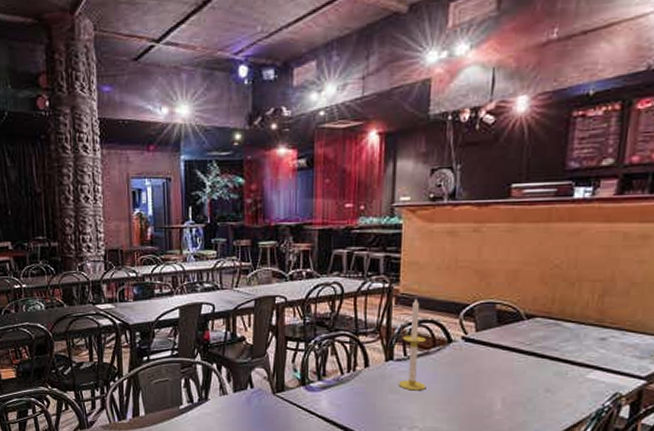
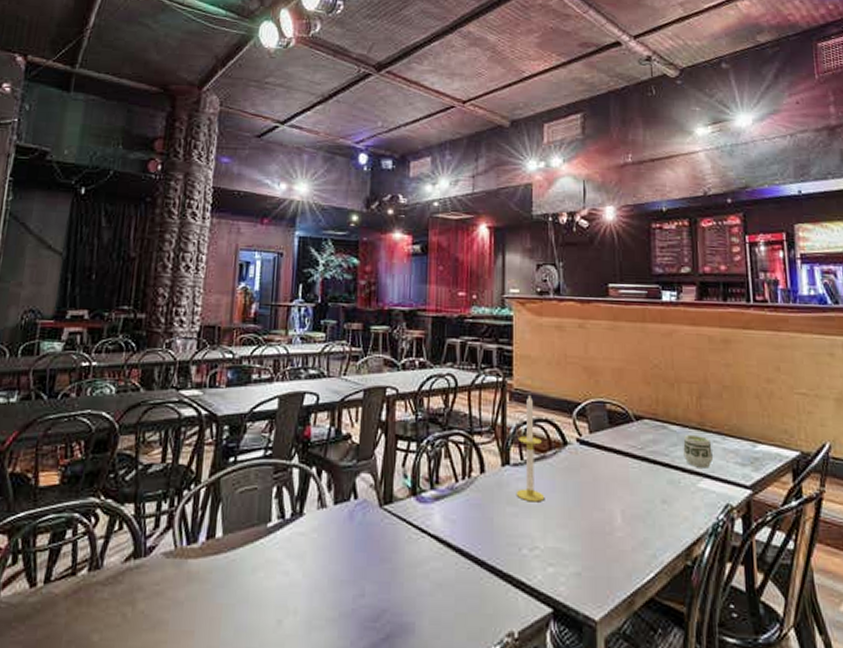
cup: none [575,330,609,361] -> present [683,434,713,468]

